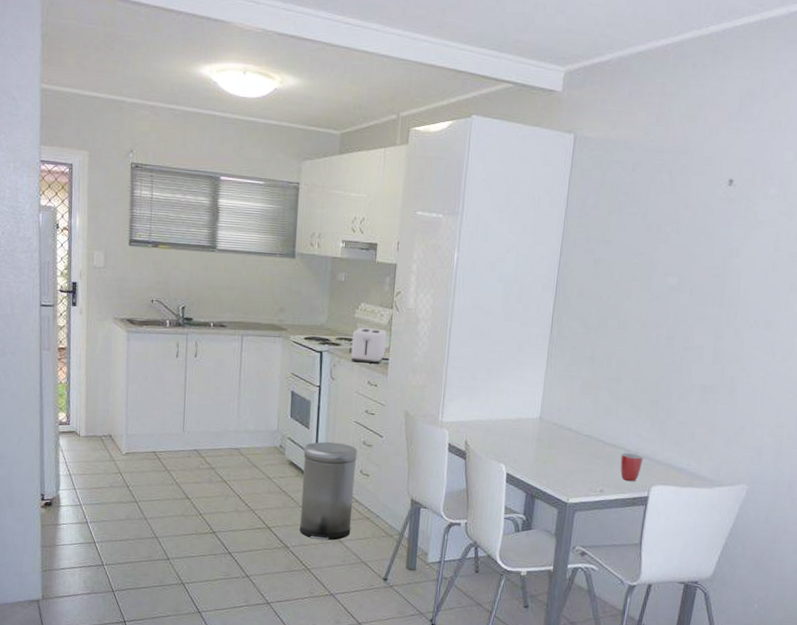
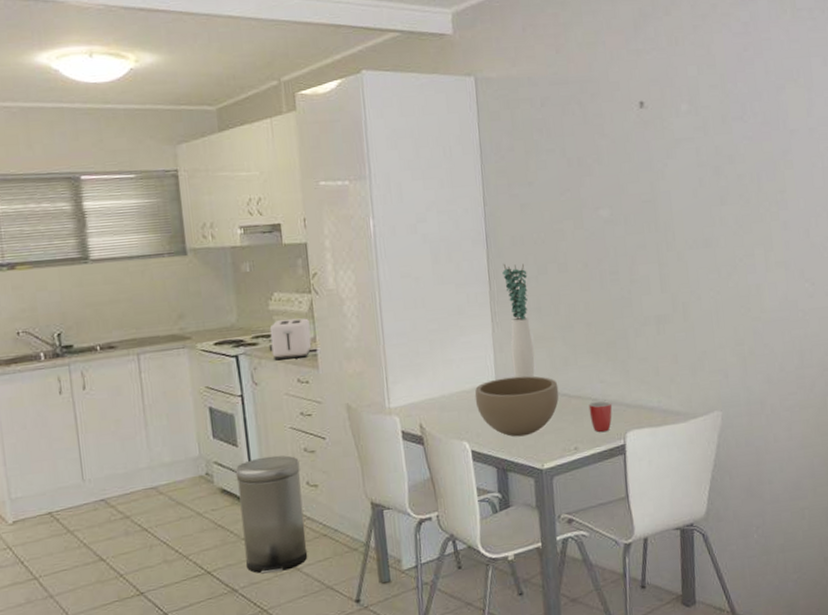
bowl: none [518,414,597,470] -> present [474,376,559,437]
vase: none [557,311,588,419] -> present [502,263,535,378]

